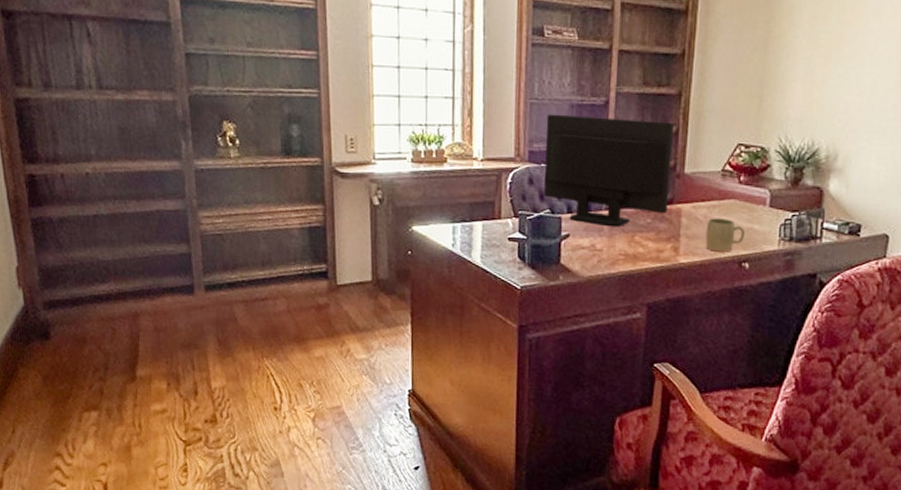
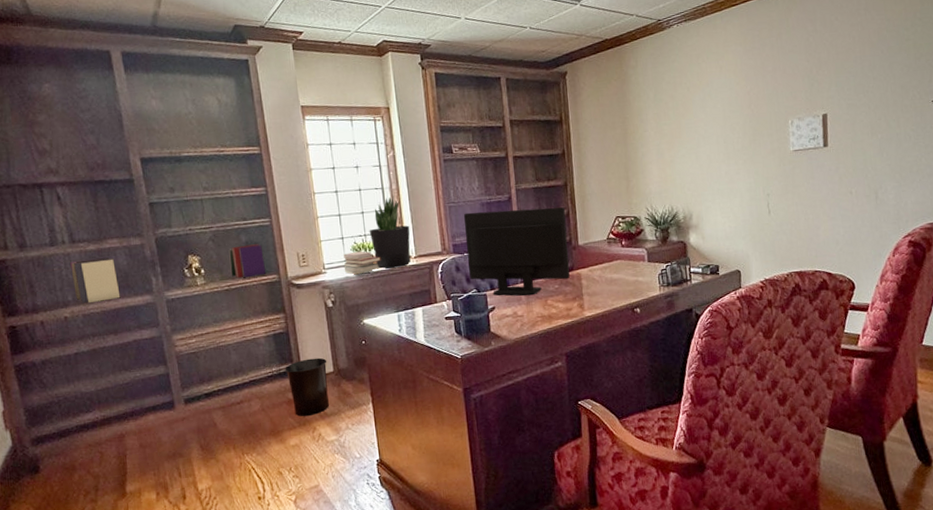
books: none [96,110,146,161] -> present [70,257,121,304]
books: none [268,117,308,157] -> present [229,244,267,279]
waste bin: none [317,261,366,327] -> present [285,357,329,416]
books: none [397,143,441,172] -> present [344,251,381,275]
planter: none [431,78,480,170] -> present [369,194,411,269]
mug: present [705,218,745,252] -> none [602,276,633,303]

